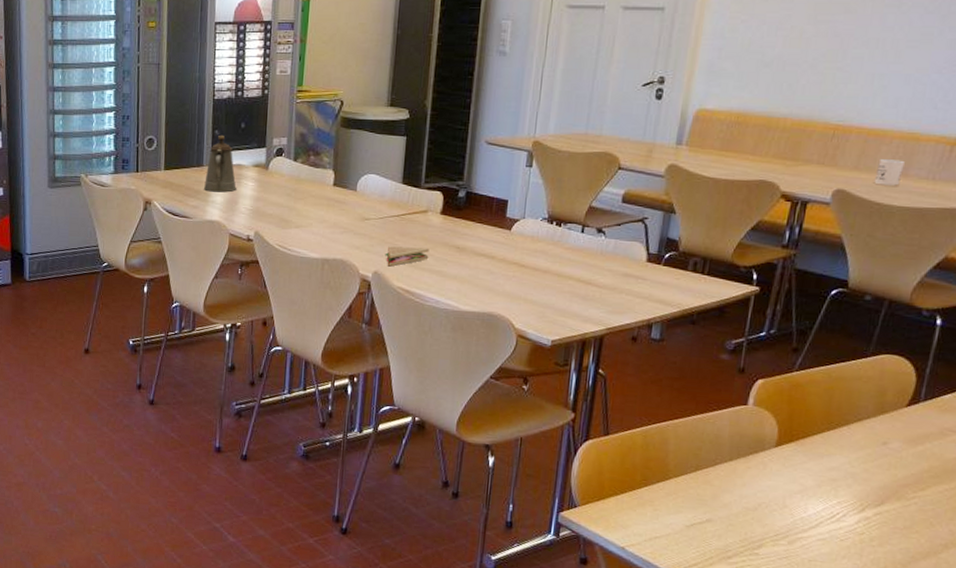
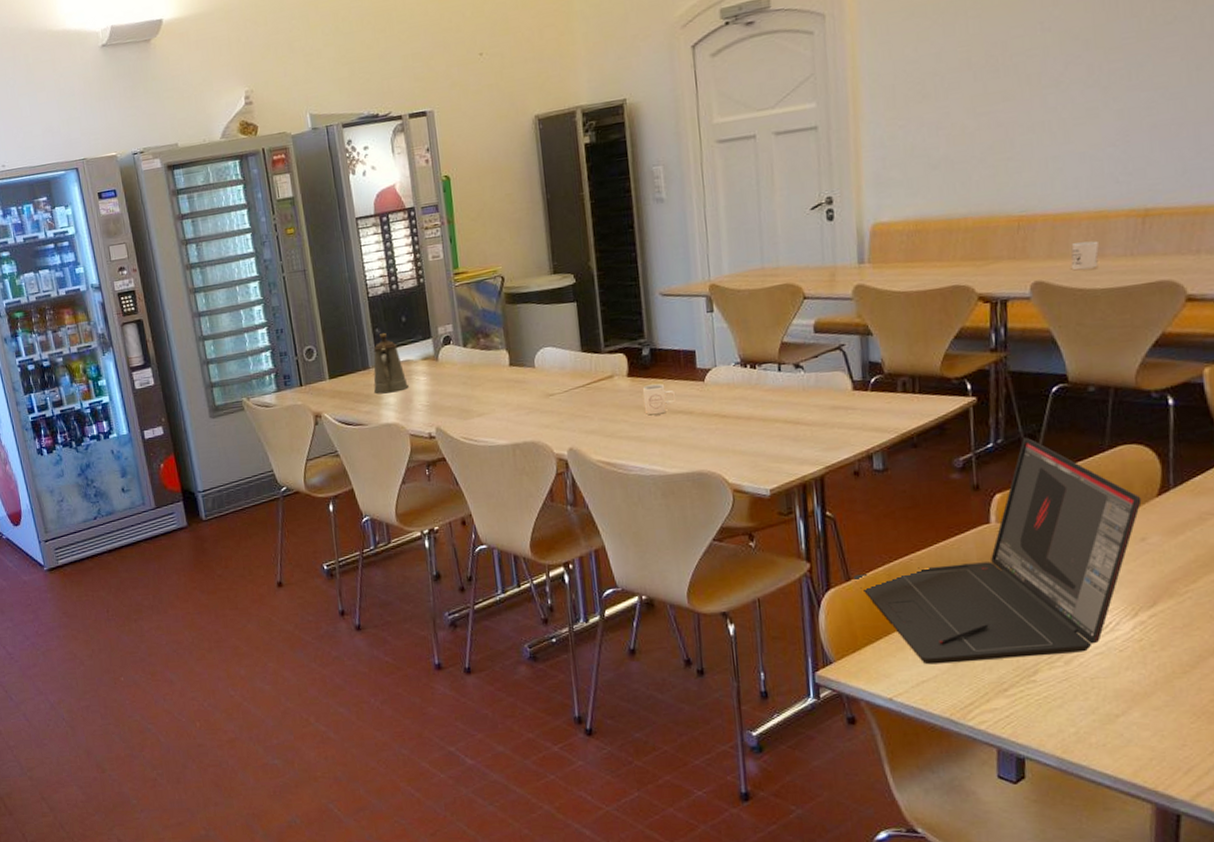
sandwich: present [385,246,430,267] -> none [577,414,624,441]
mug: none [450,225,483,254] -> present [642,383,677,416]
laptop: none [611,332,892,536] -> present [853,437,1142,665]

